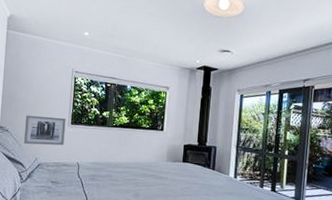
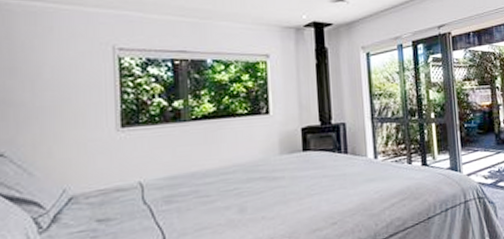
wall art: present [24,115,66,146] -> none [35,119,113,171]

